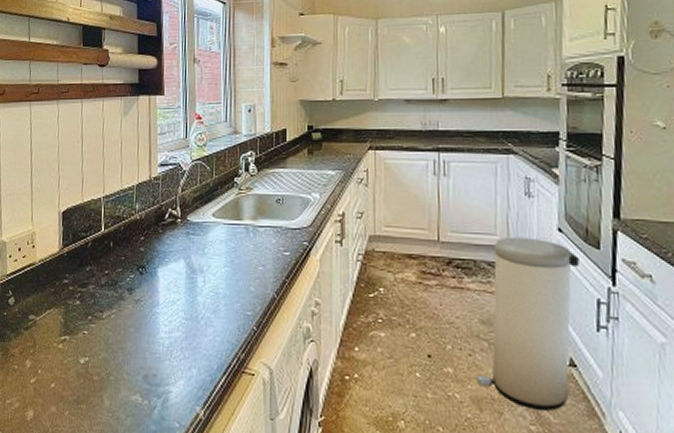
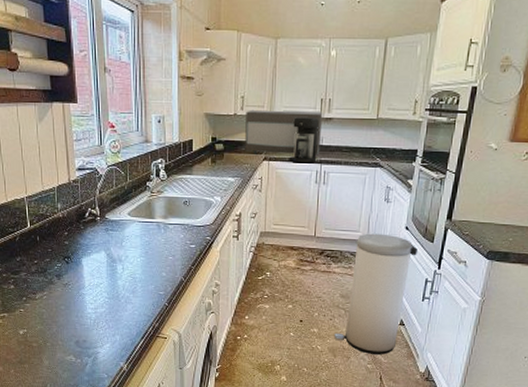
microwave: none [346,92,437,143] -> present [245,109,323,154]
coffee maker: none [399,99,432,152] -> present [289,117,319,163]

